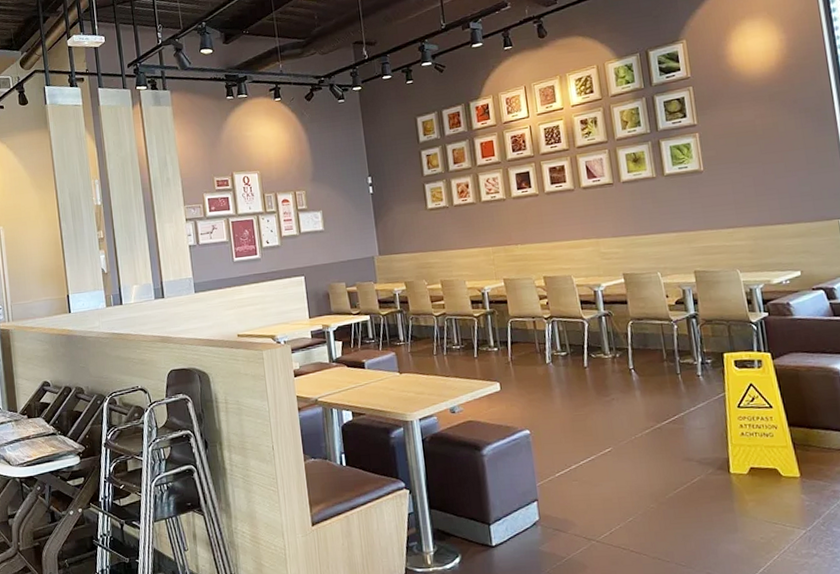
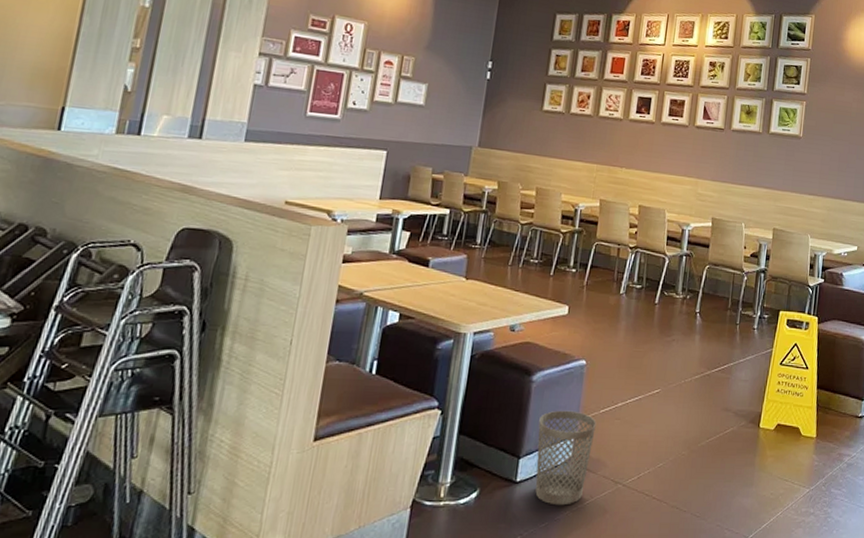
wastebasket: none [499,477,559,565] -> present [535,410,596,506]

